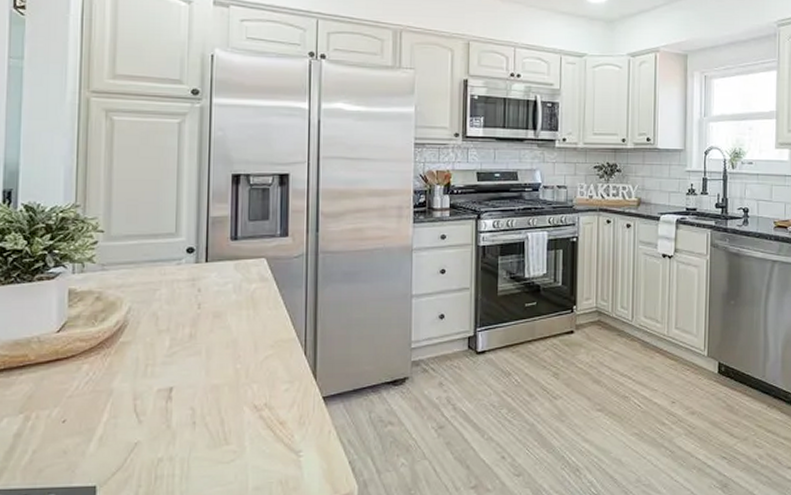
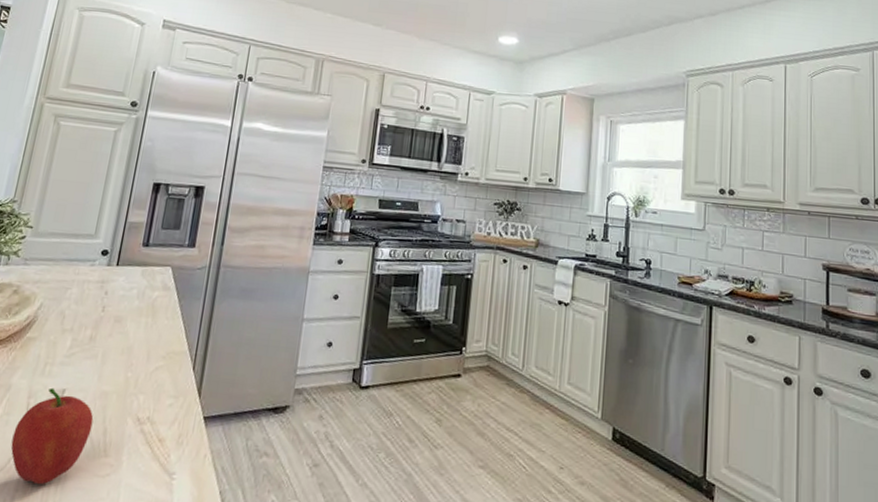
fruit: none [124,387,208,477] -> present [10,387,94,484]

